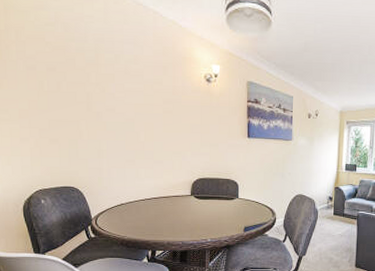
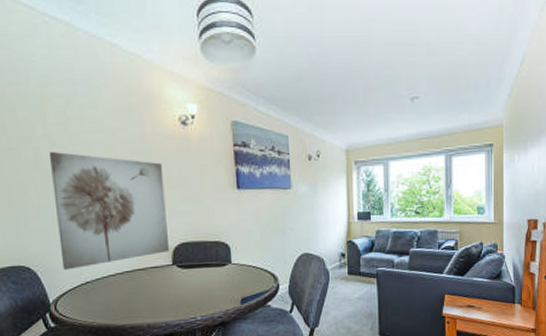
wall art: none [99,96,190,193] -> present [50,151,170,271]

